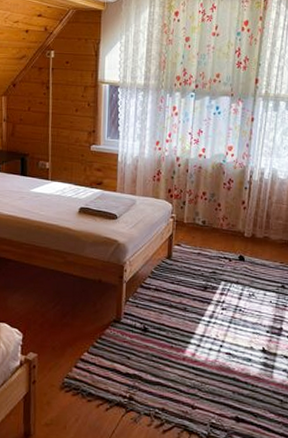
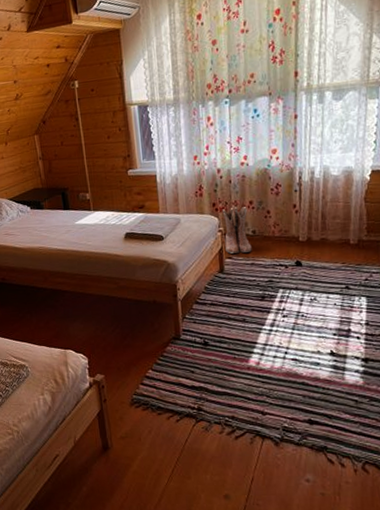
boots: none [175,195,200,243] -> present [222,206,252,254]

